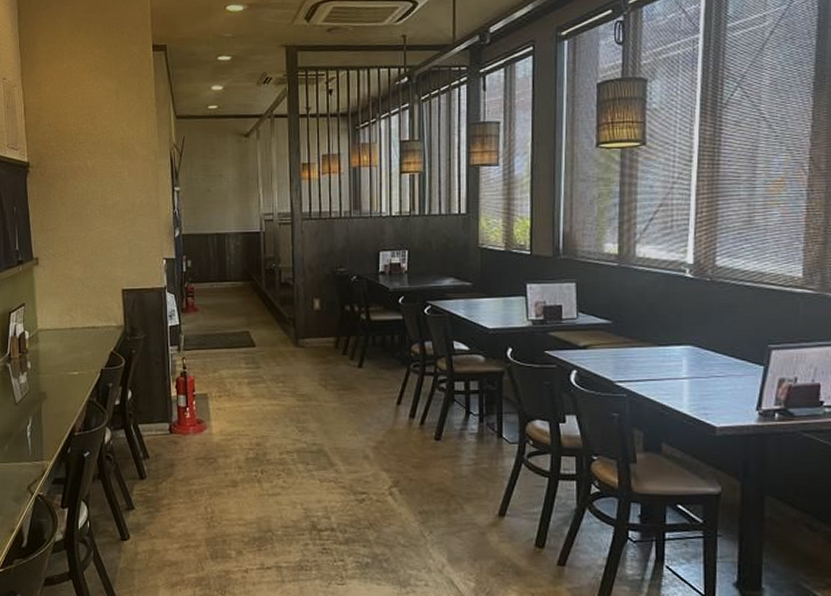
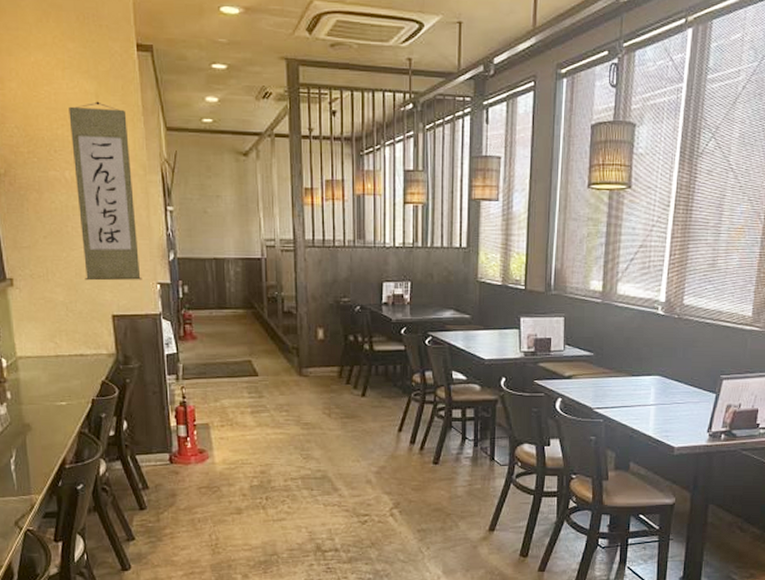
wall scroll: none [93,97,150,258] -> present [69,101,142,281]

